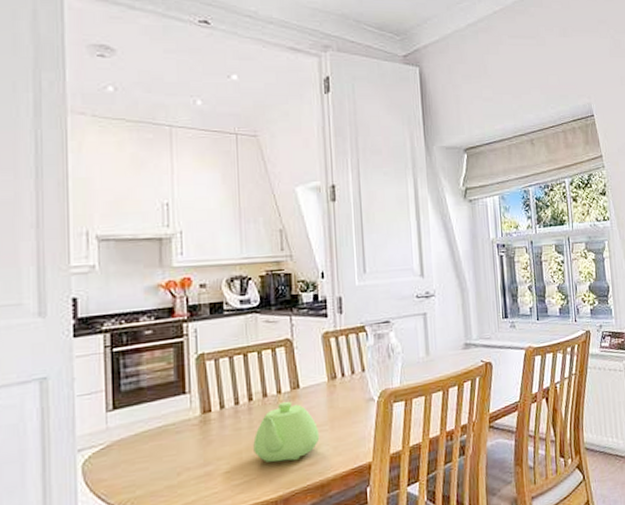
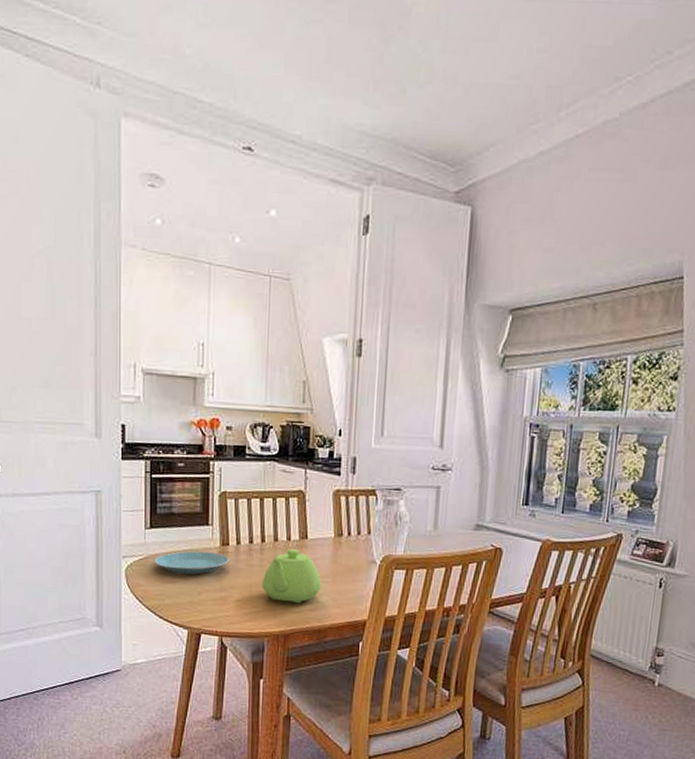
plate: none [119,422,214,457] -> present [154,551,230,574]

